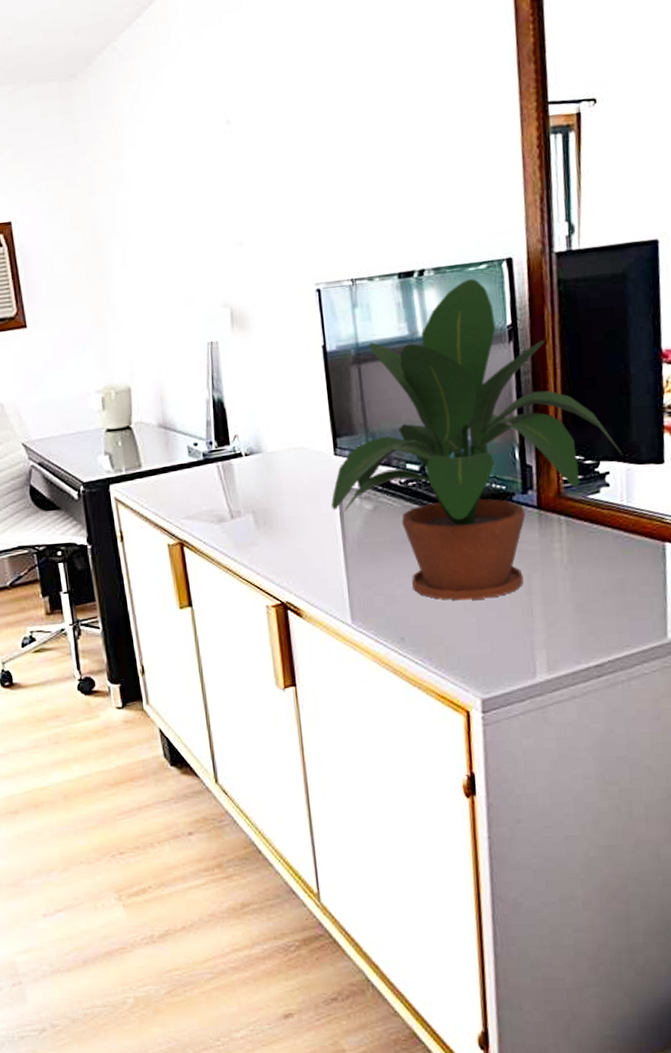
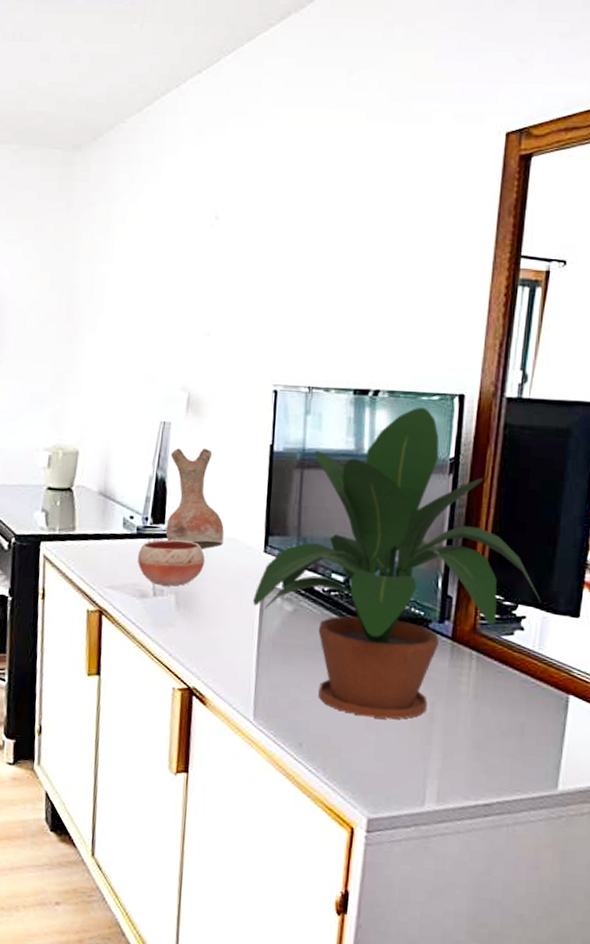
bowl: none [208,457,277,507] -> present [137,539,205,586]
vase: none [223,361,292,463] -> present [165,448,224,549]

